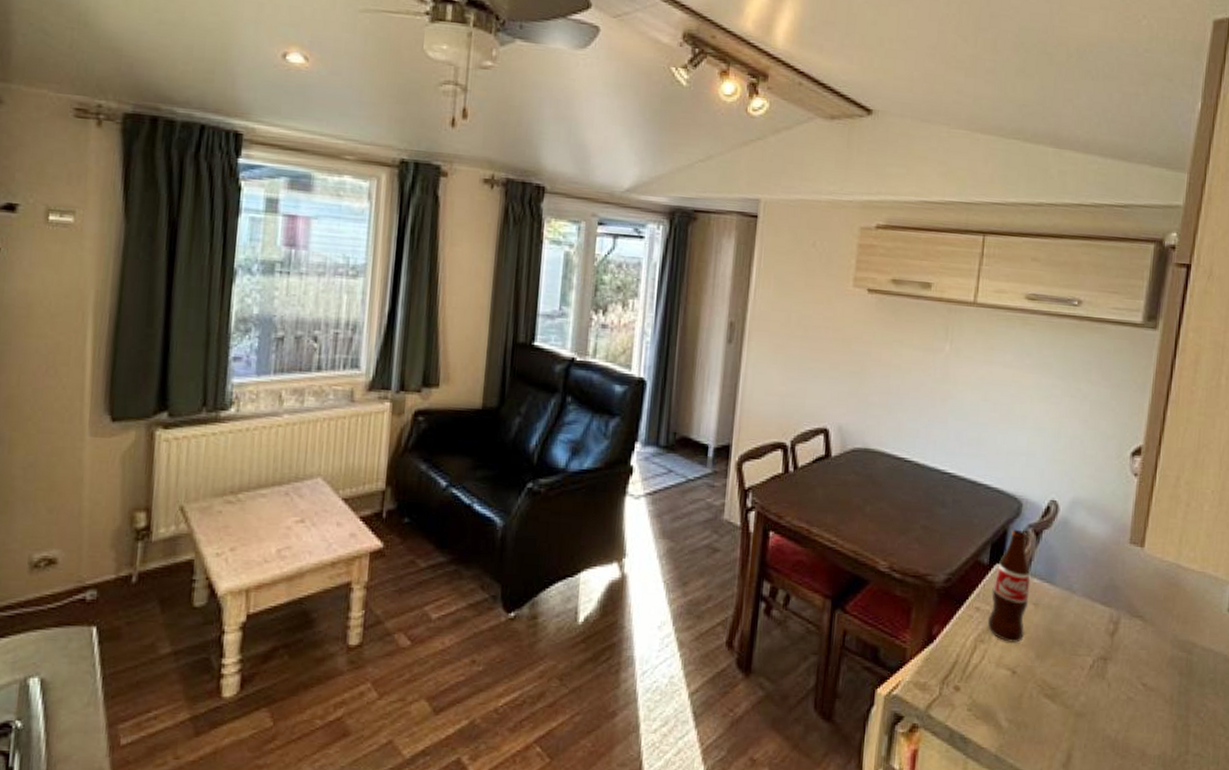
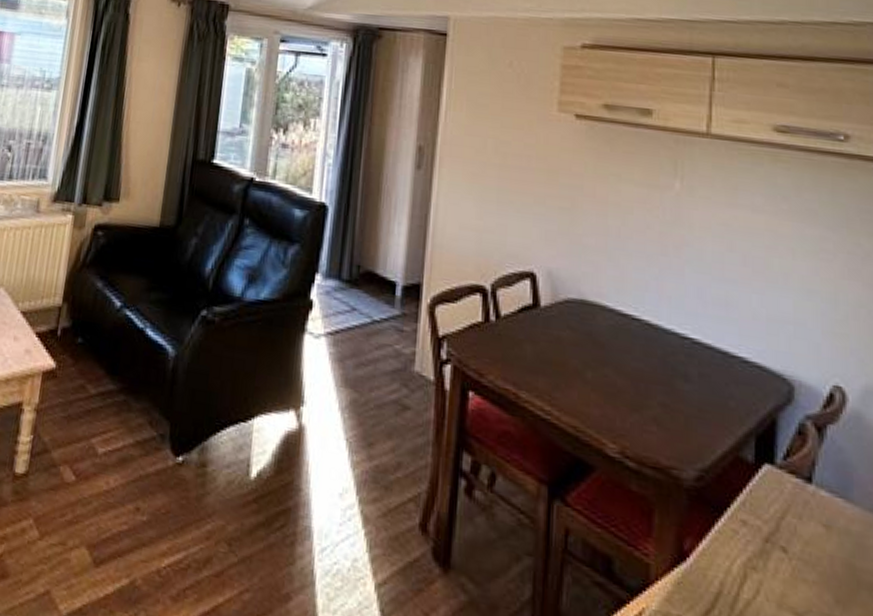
bottle: present [987,529,1030,643] -> none [759,419,817,578]

